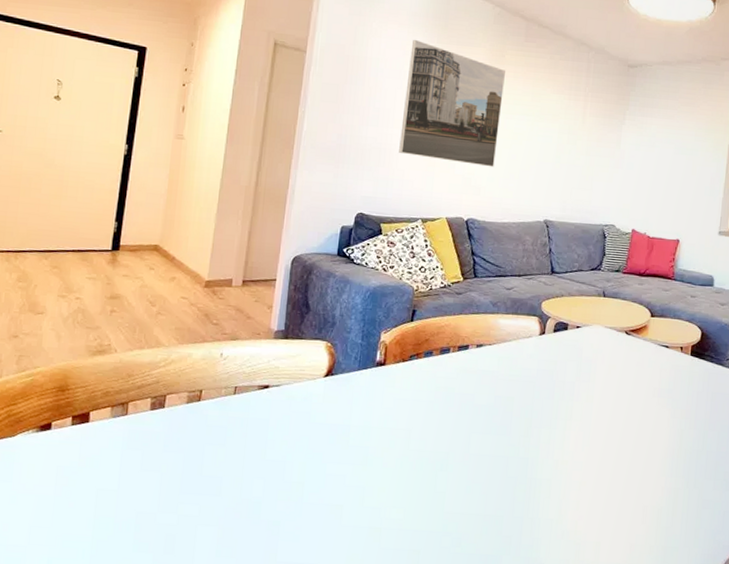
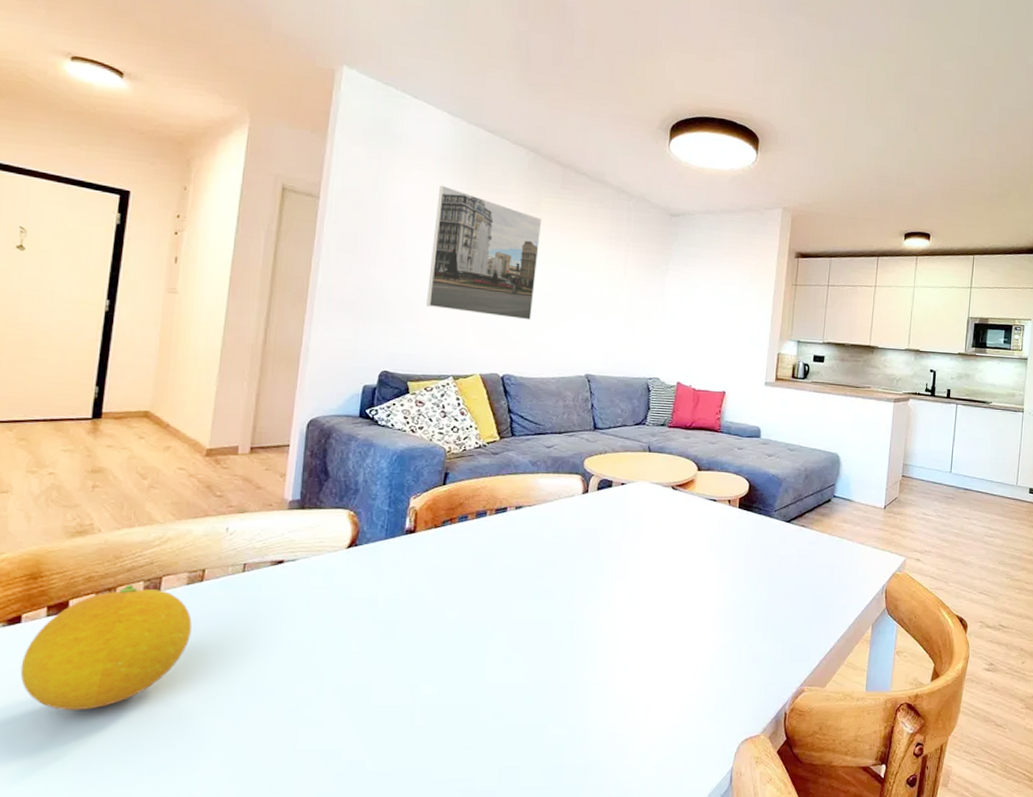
fruit: none [49,400,190,511] -> present [20,584,192,710]

